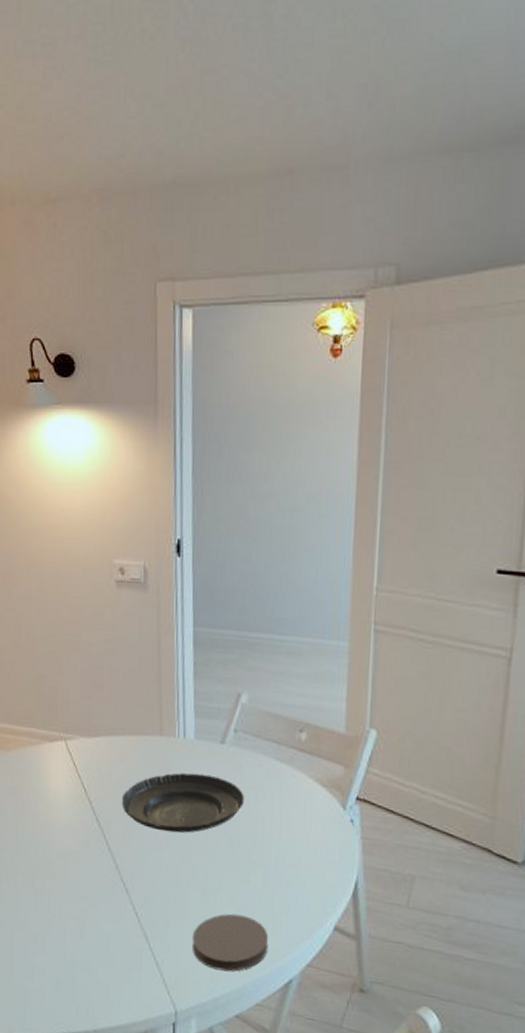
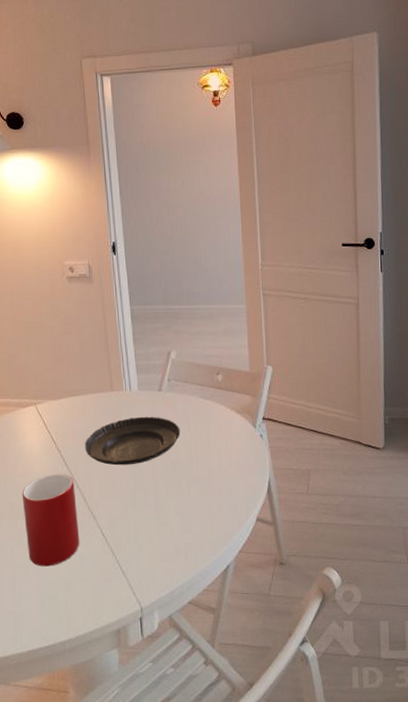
cup: none [41,829,108,941] -> present [21,473,80,567]
coaster: present [191,913,269,972] -> none [149,521,209,568]

